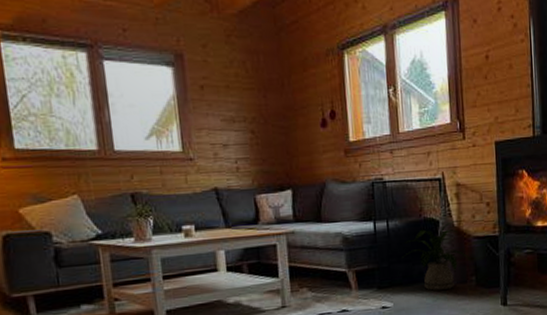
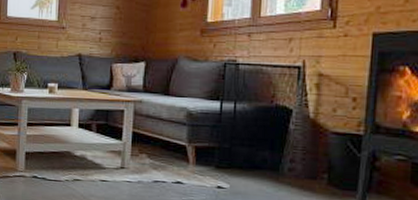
house plant: present [402,220,471,291] -> none [246,112,325,182]

